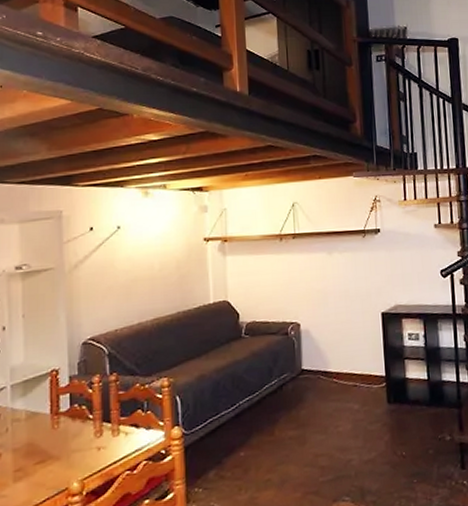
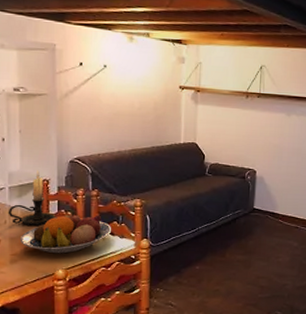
candle holder: none [10,359,68,431] -> present [8,170,56,227]
fruit bowl: none [24,404,136,462] -> present [19,212,112,254]

